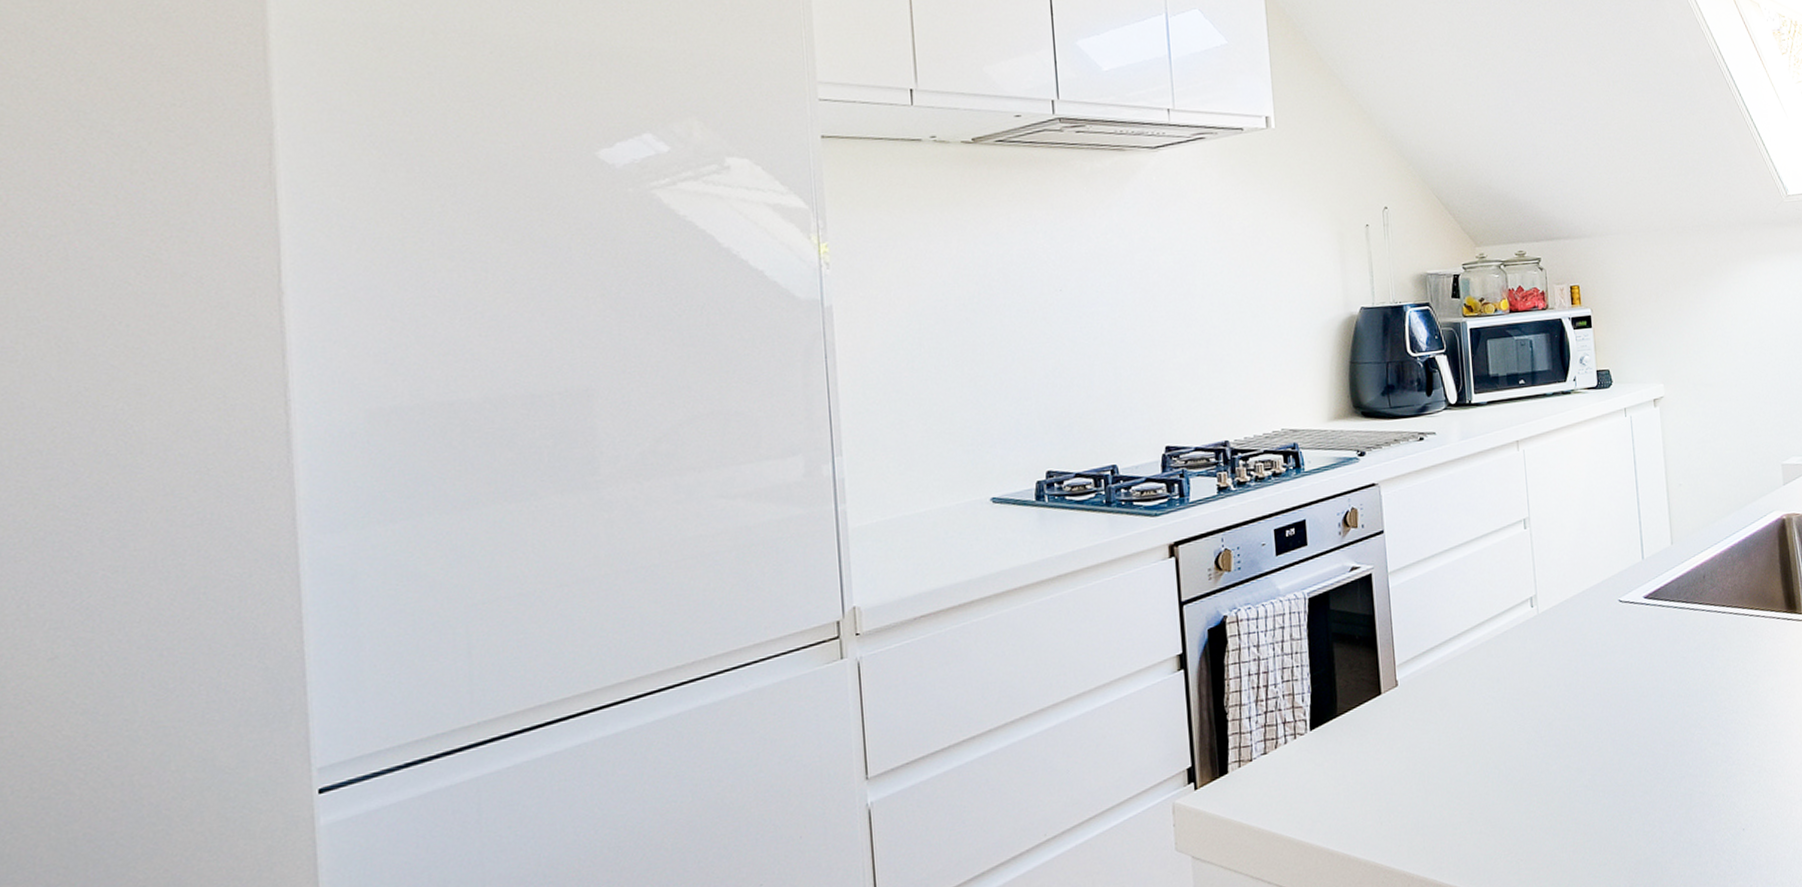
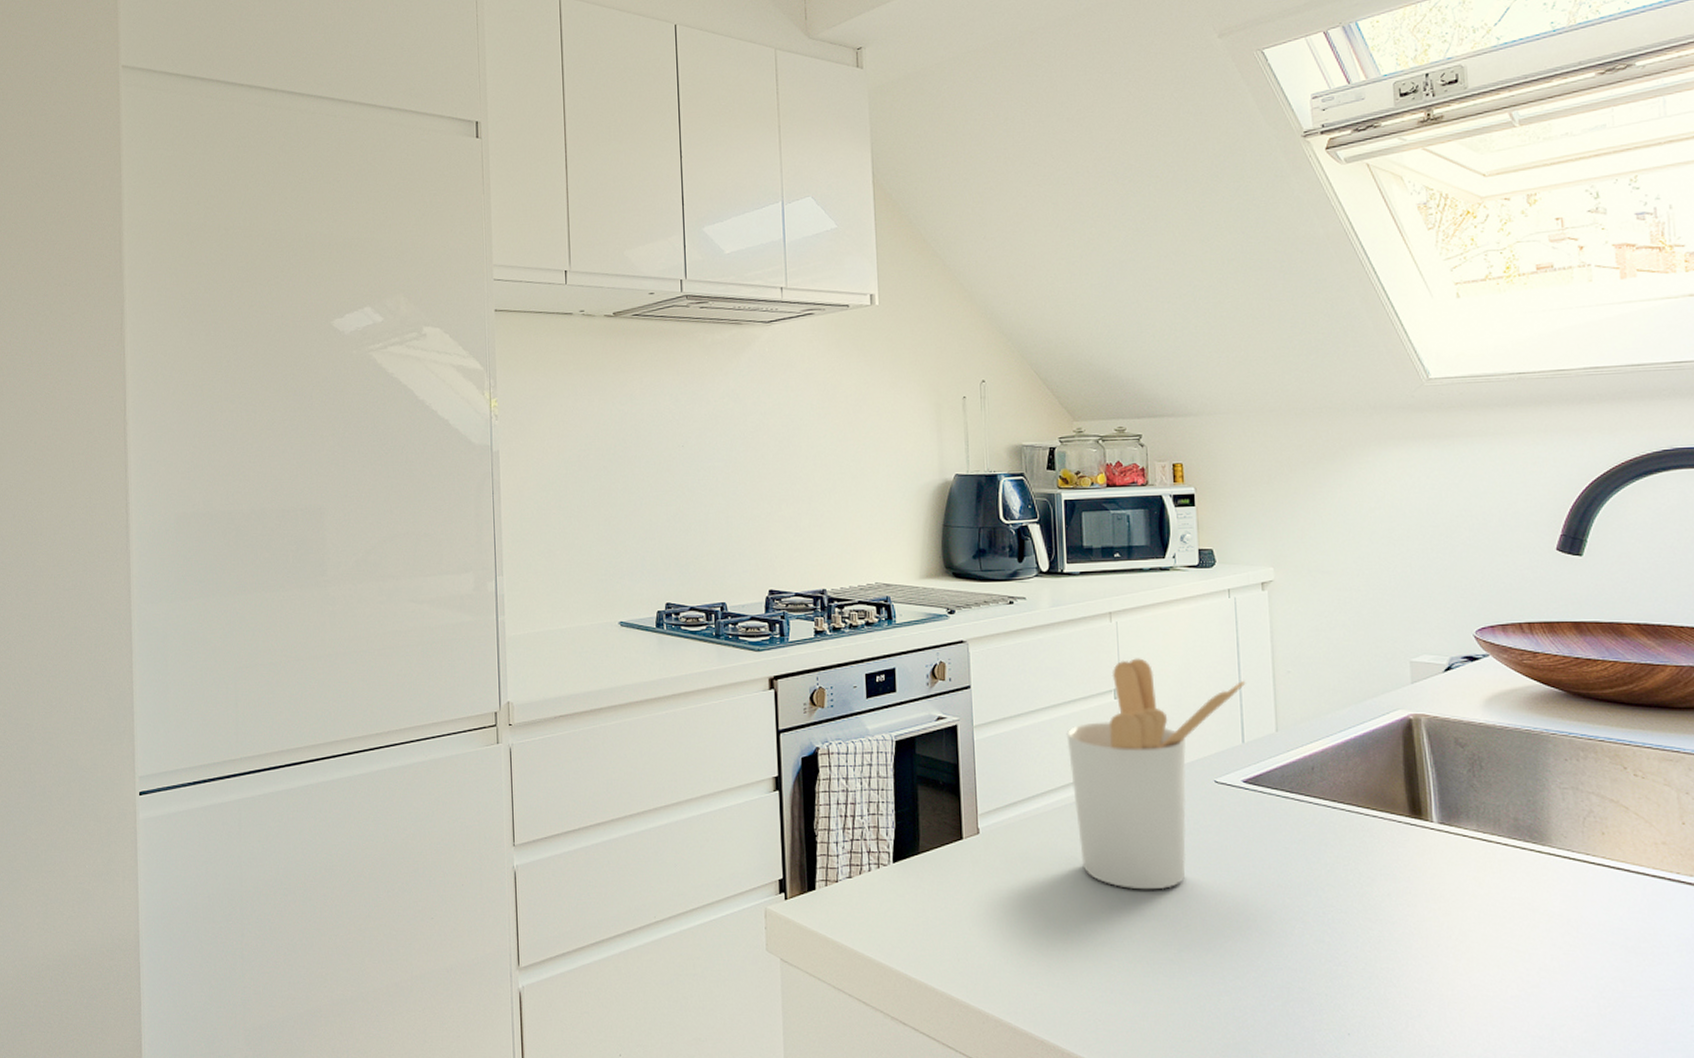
utensil holder: none [1480,484,1643,721] -> present [1066,658,1246,890]

